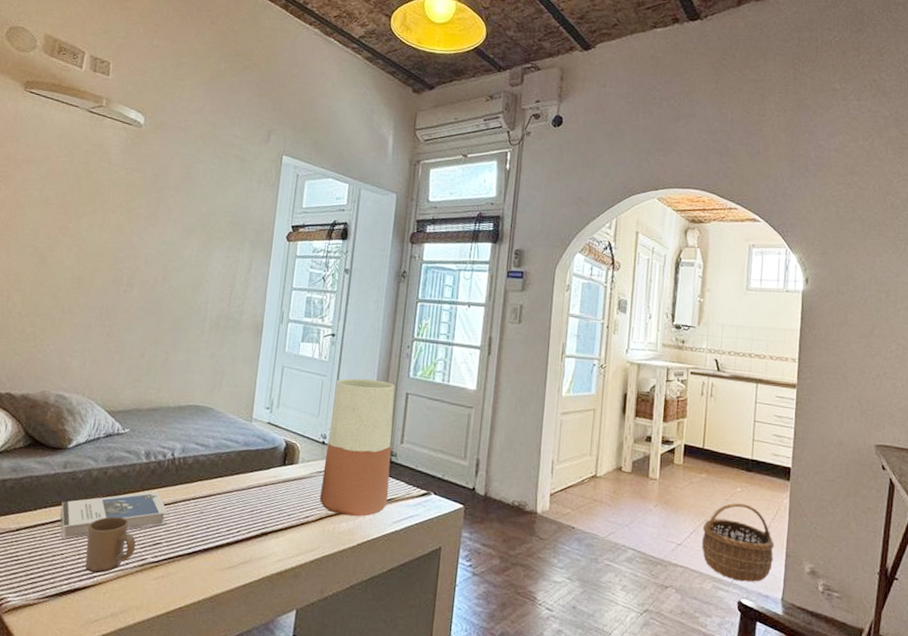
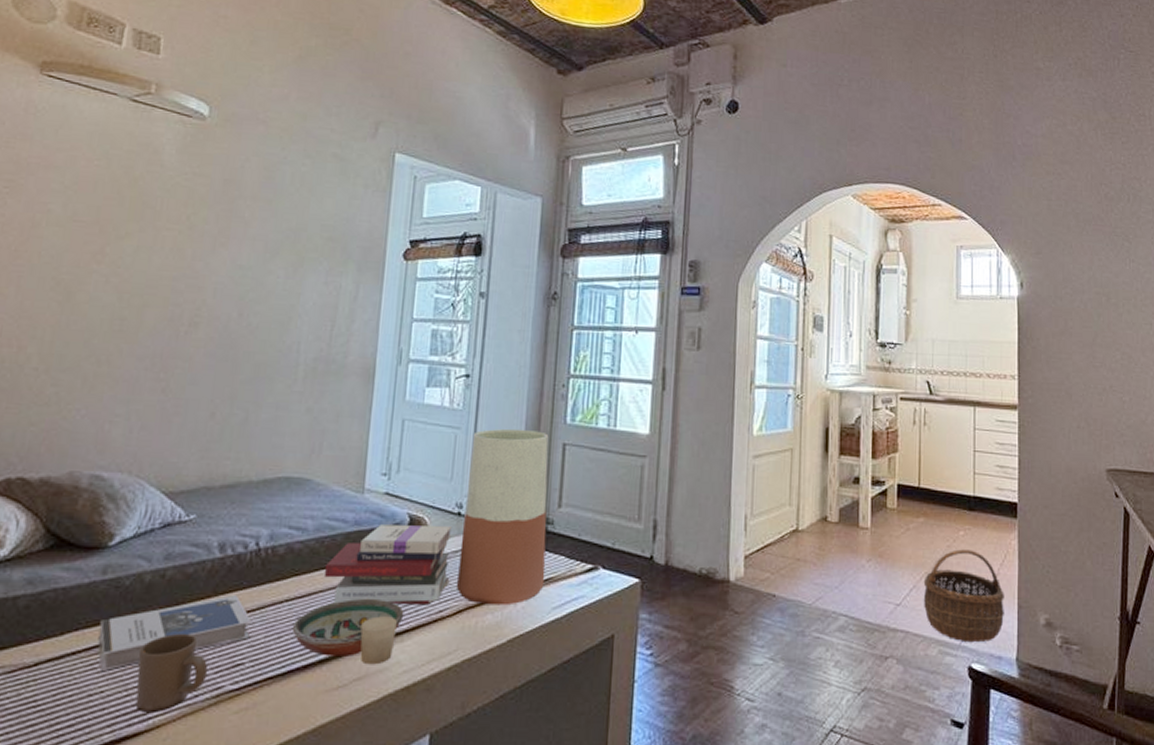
decorative bowl: none [196,502,280,545] -> present [292,598,404,656]
books: none [221,446,318,512] -> present [324,524,453,606]
candle: none [246,516,274,554] -> present [360,616,397,665]

